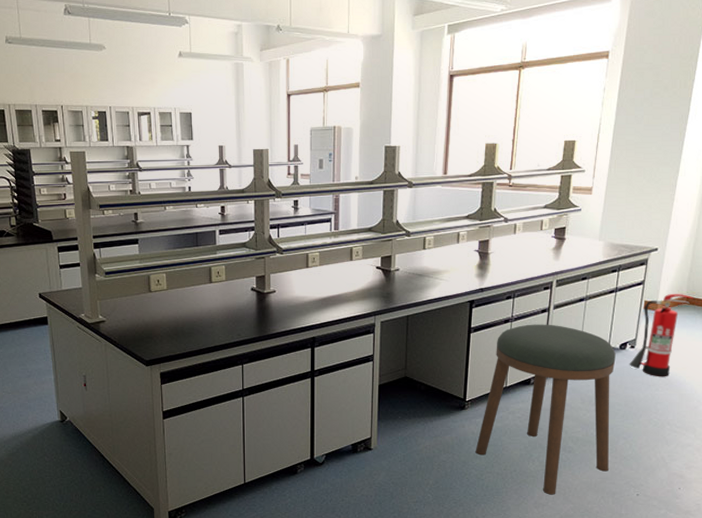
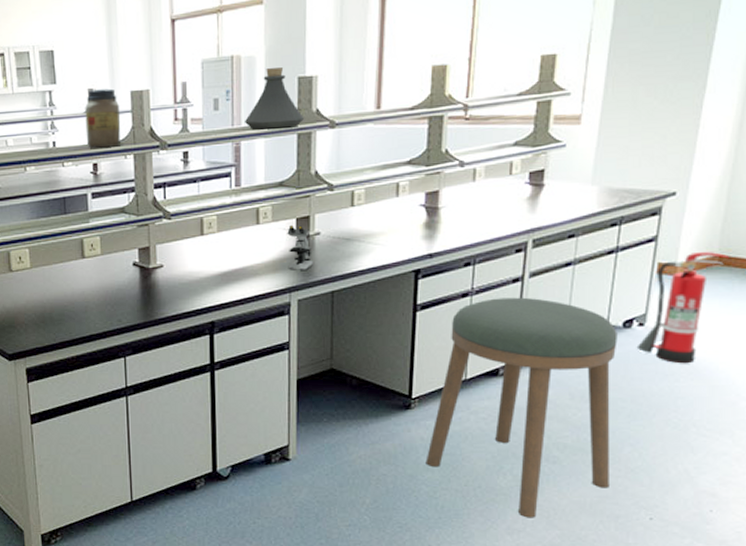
jar: none [216,146,245,194] -> present [85,88,121,148]
bottle: none [343,138,388,186] -> present [245,67,304,130]
microscope: none [374,262,394,299] -> present [287,224,314,271]

